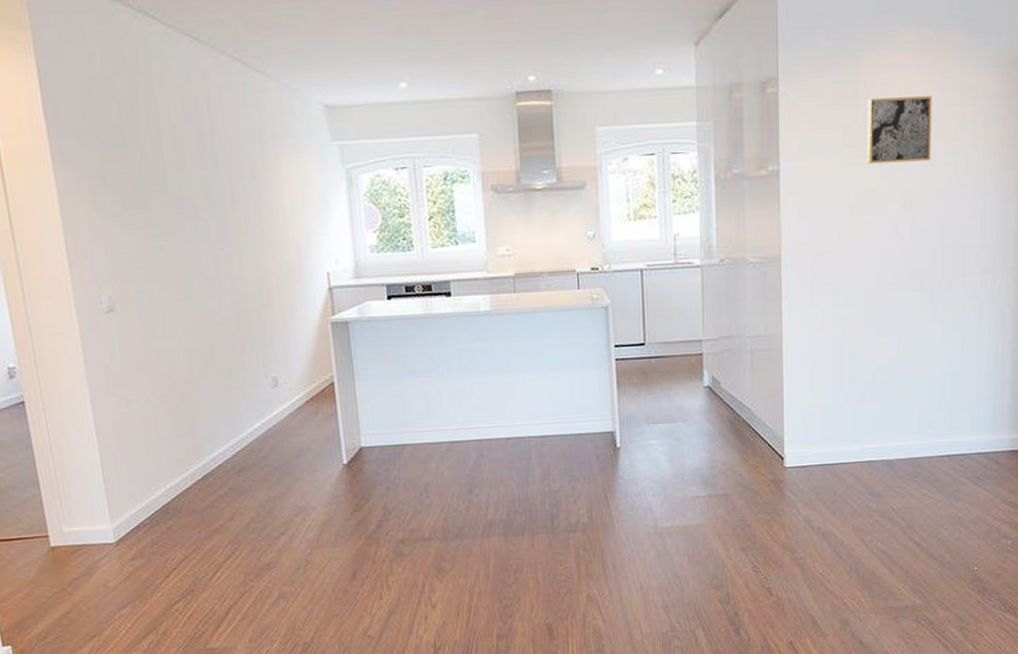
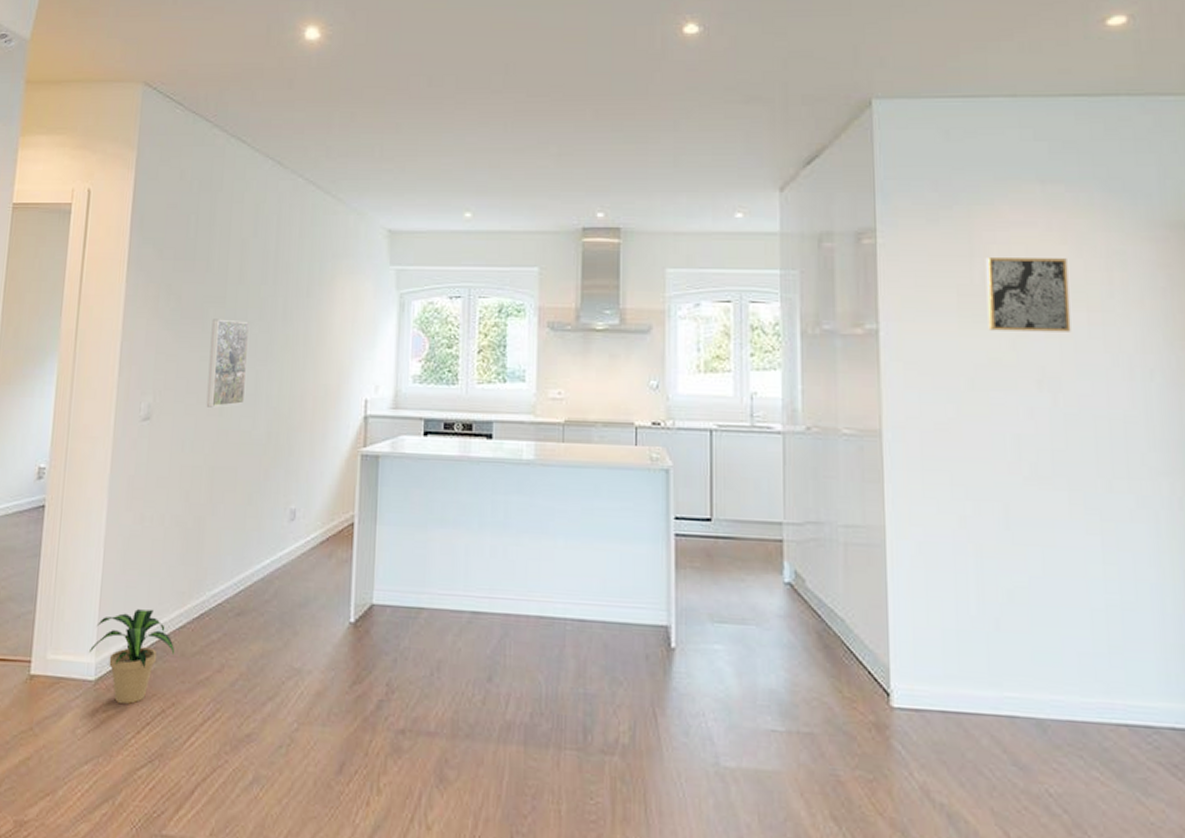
potted plant: none [103,477,187,557] -> present [88,609,175,704]
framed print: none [157,207,207,294] -> present [206,318,249,408]

